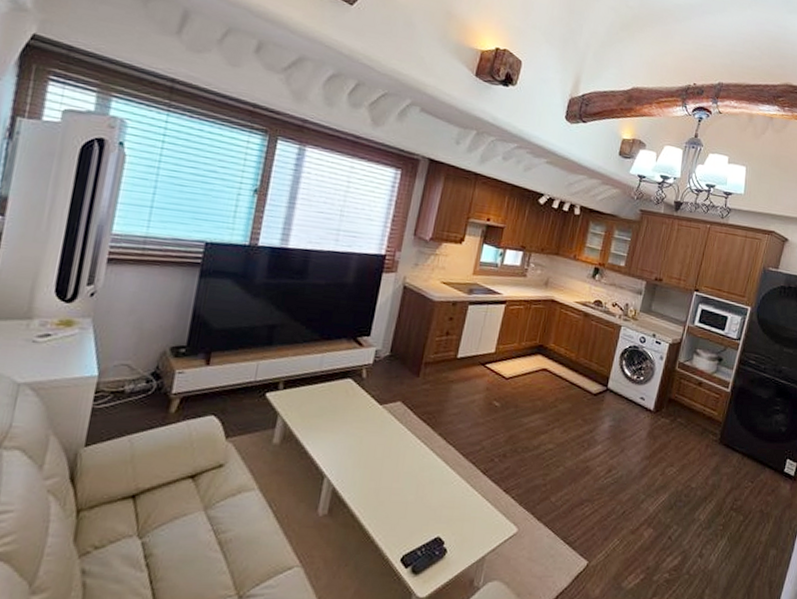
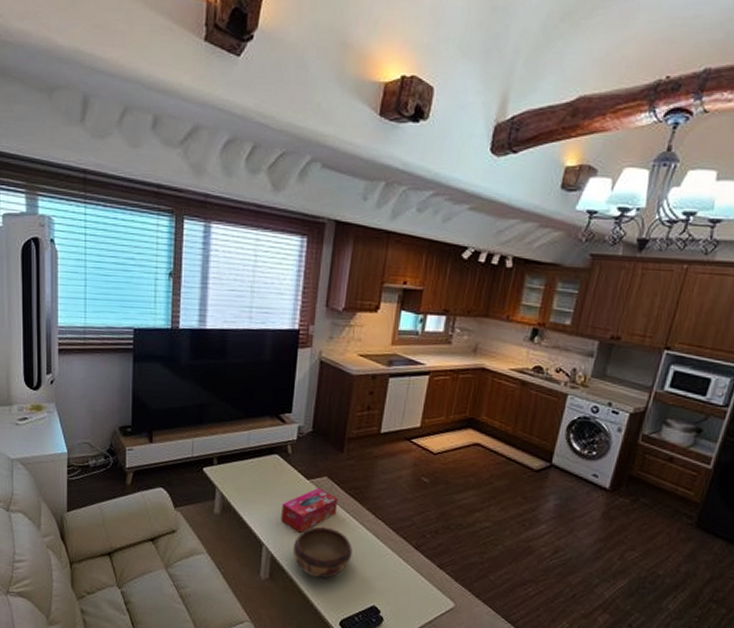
tissue box: none [348,414,410,462] -> present [281,488,338,533]
decorative bowl: none [357,454,421,511] -> present [292,526,352,579]

